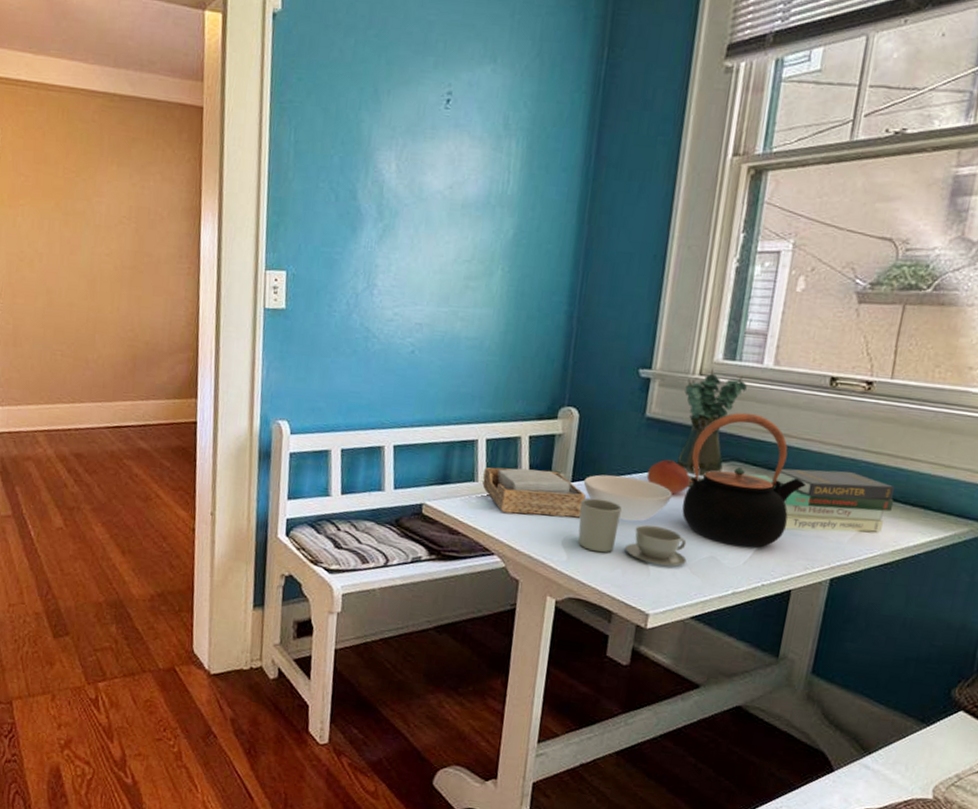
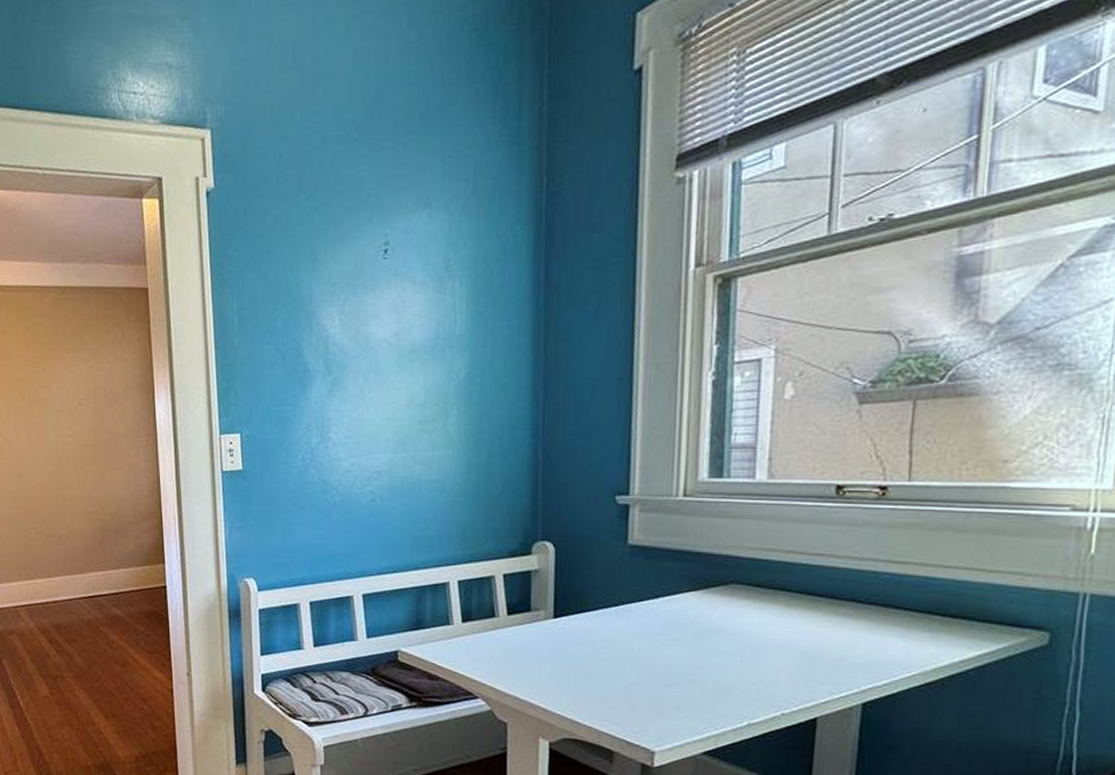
napkin holder: present [482,467,586,518] -> none [458,608,570,655]
mug: present [577,497,622,553] -> none [565,633,612,690]
soup bowl: present [583,474,672,522] -> none [566,607,667,655]
teacup: present [625,524,687,566] -> none [620,657,691,700]
fruit: present [646,459,691,495] -> none [636,588,686,624]
vase: present [677,368,747,487] -> none [669,488,739,615]
teapot: present [682,412,807,548] -> none [680,531,821,675]
books: present [746,468,894,533] -> none [749,585,930,653]

